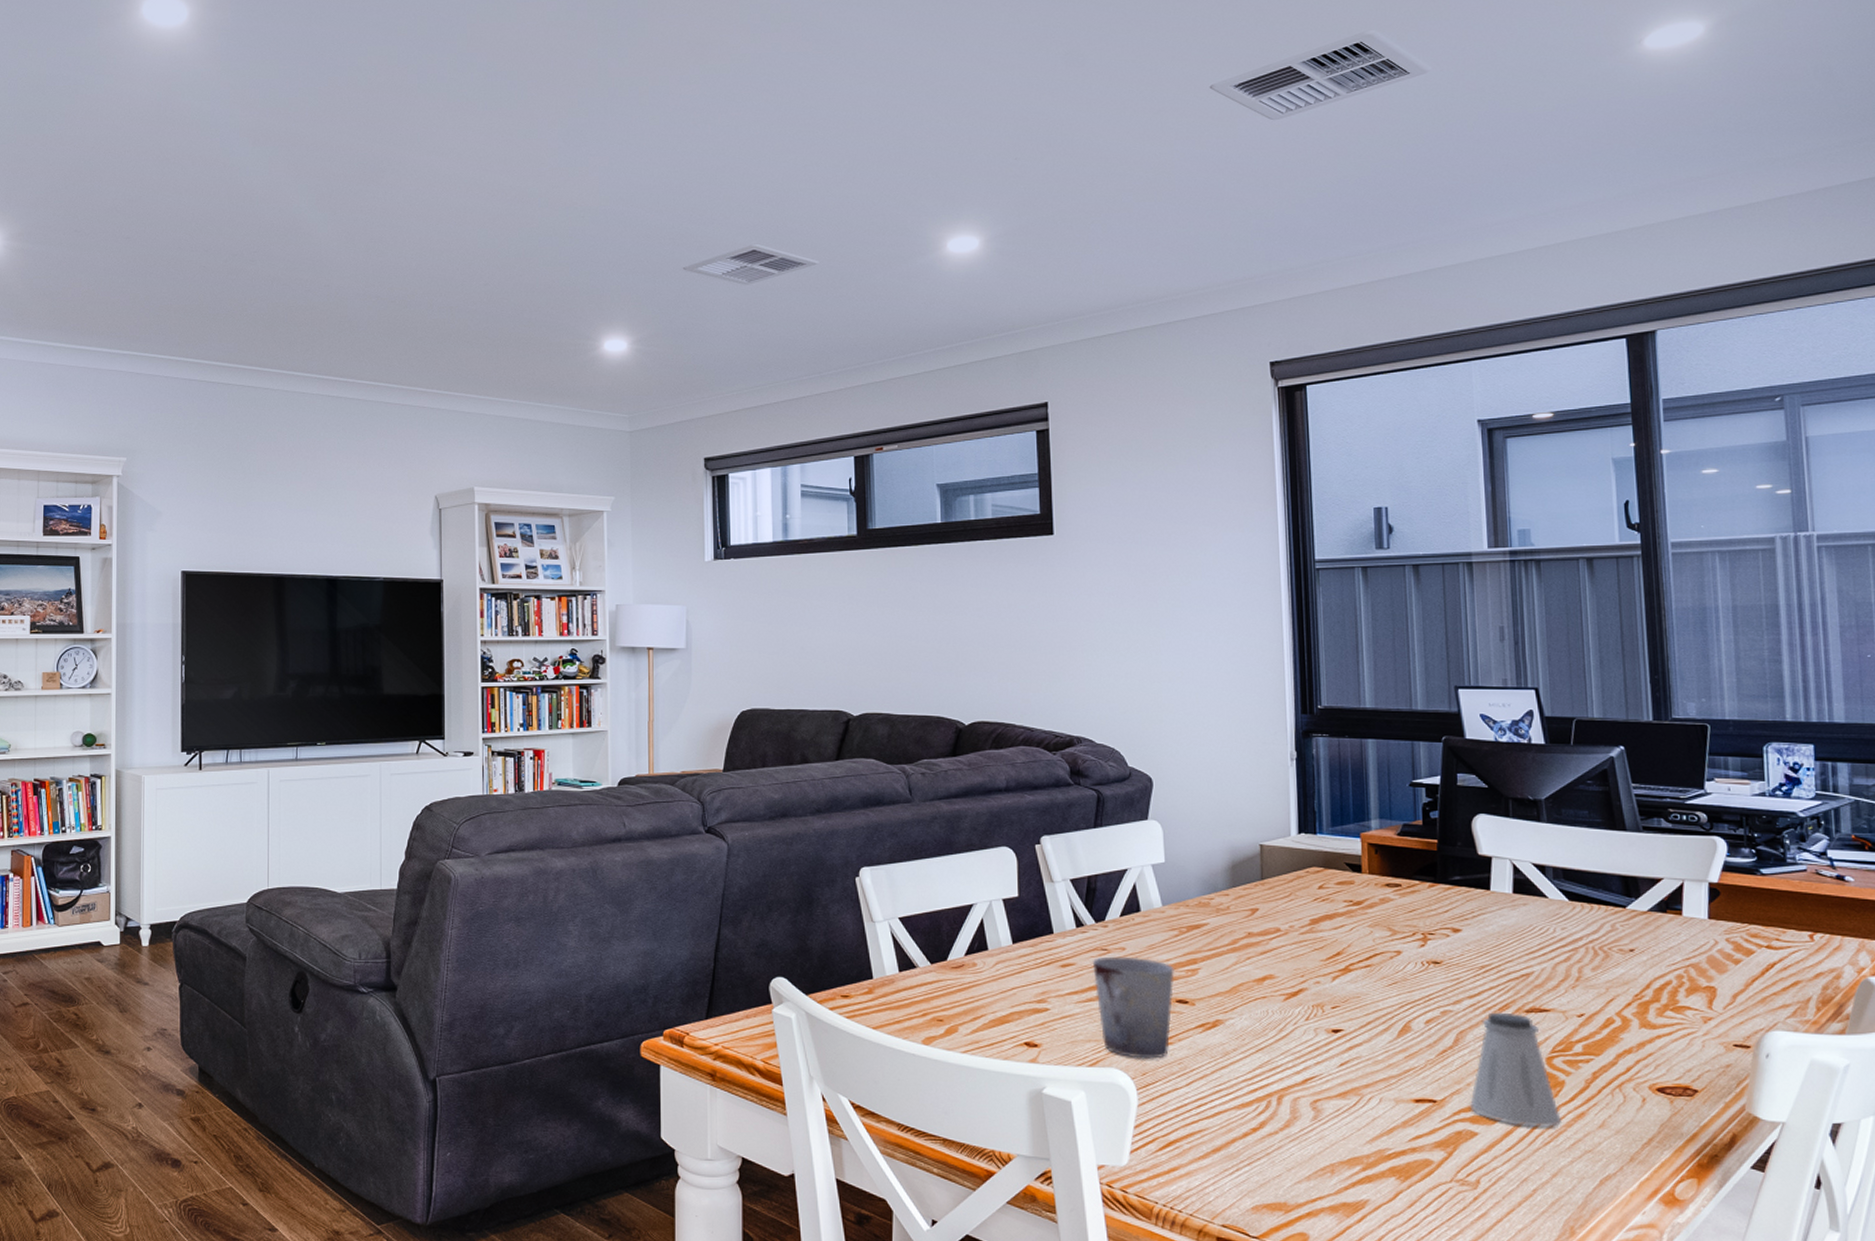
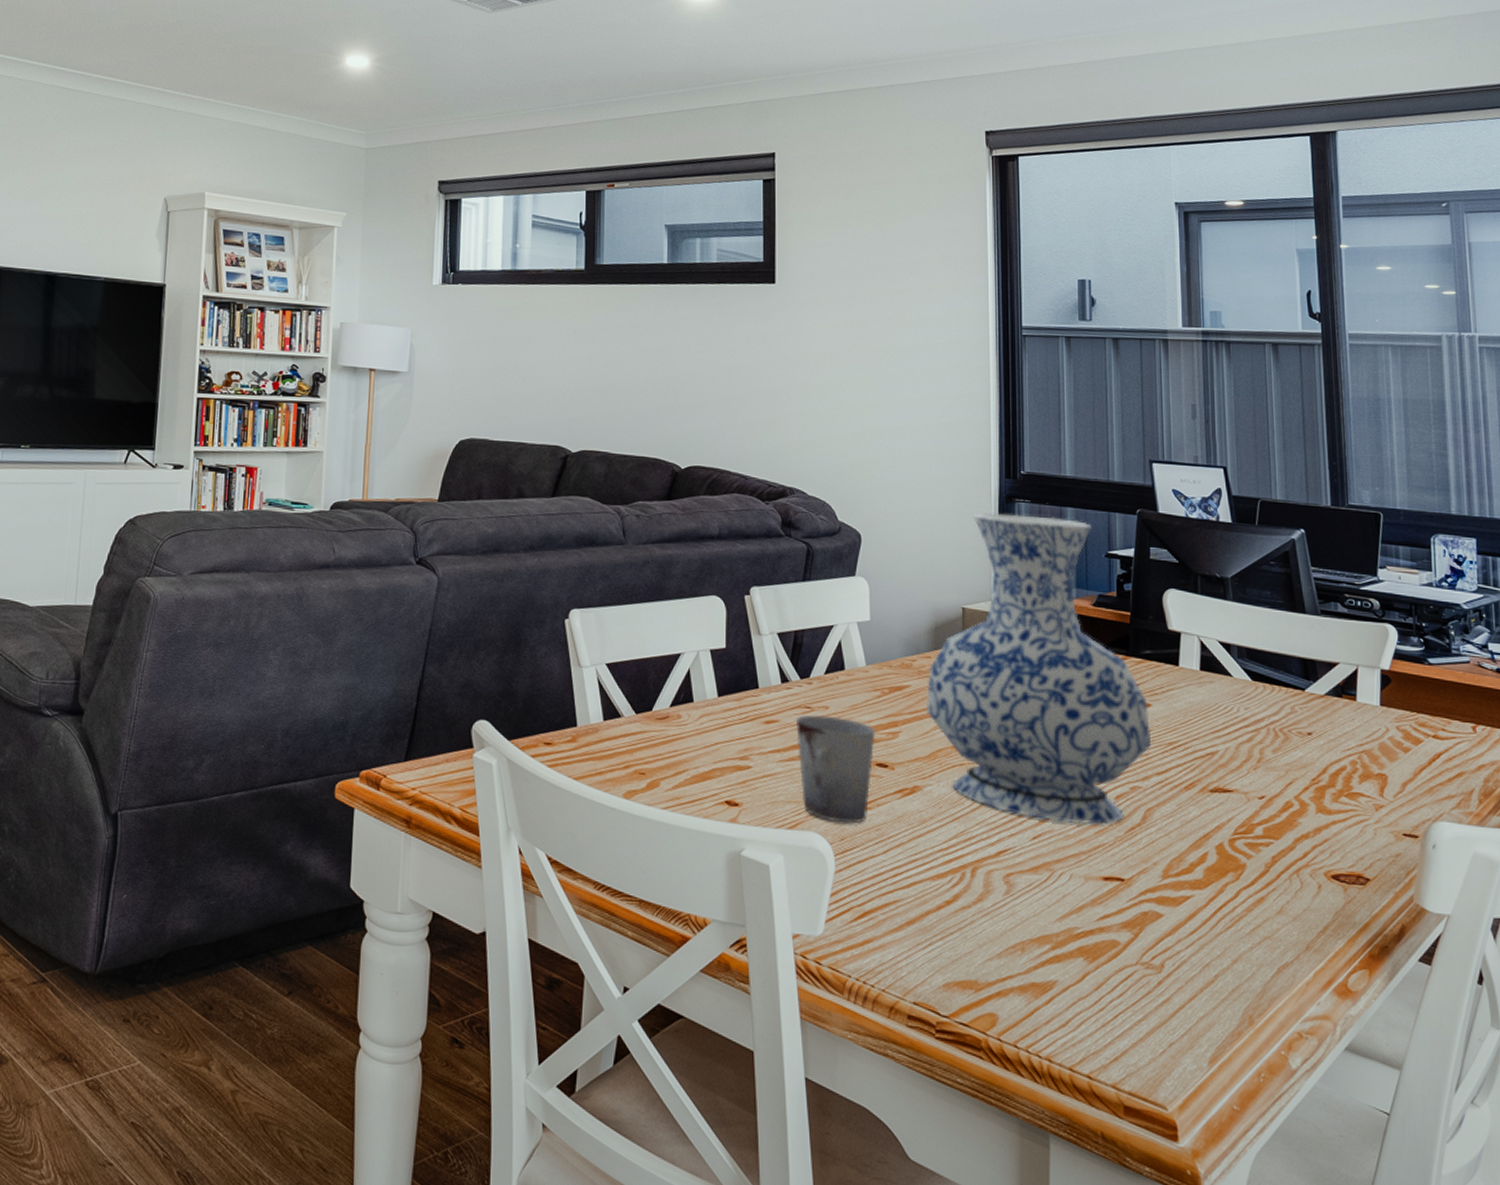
vase: none [1225,749,1463,1050] -> present [925,512,1152,825]
saltshaker: present [1470,1012,1561,1127] -> none [1156,790,1242,911]

